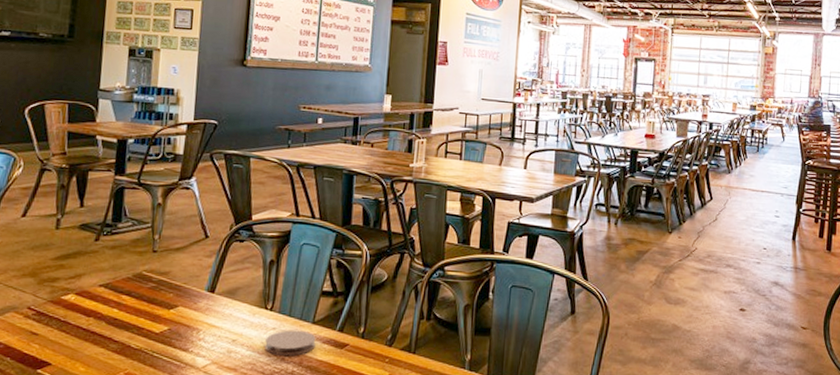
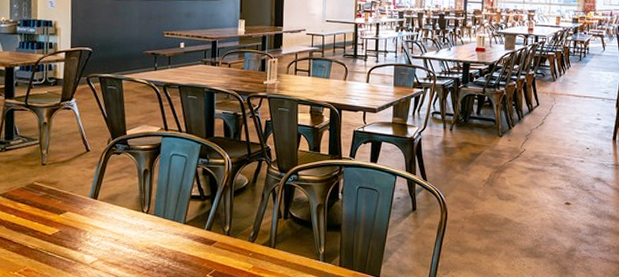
coaster: present [265,330,316,356] -> none [143,230,188,252]

